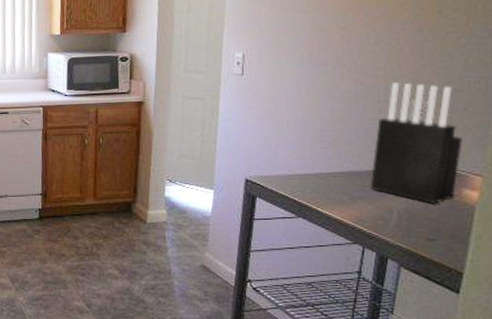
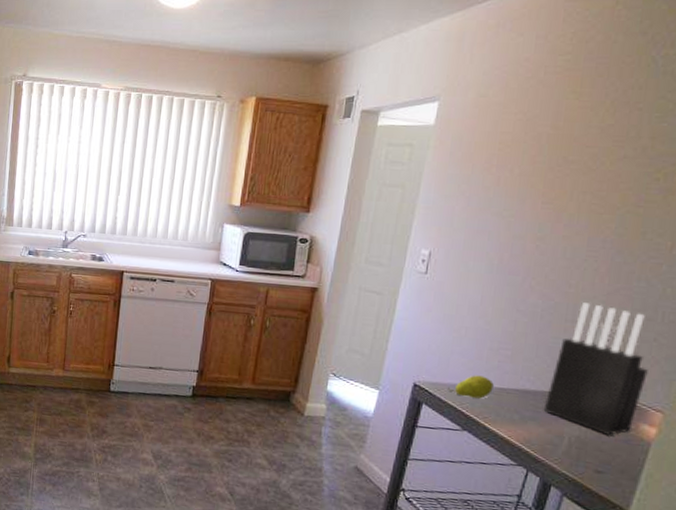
fruit: none [278,163,320,185] -> present [448,375,494,399]

